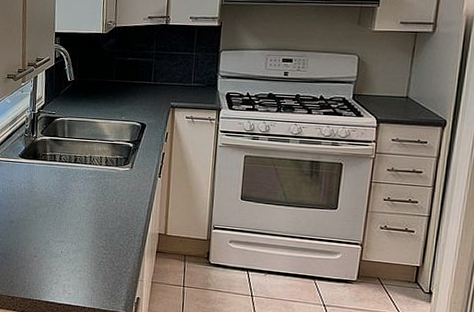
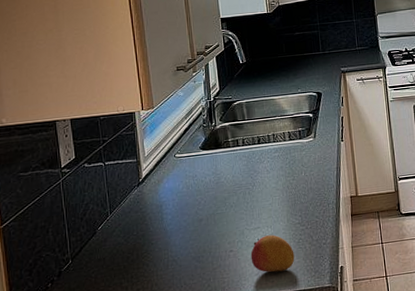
fruit: none [52,250,94,287] -> present [250,234,295,273]

